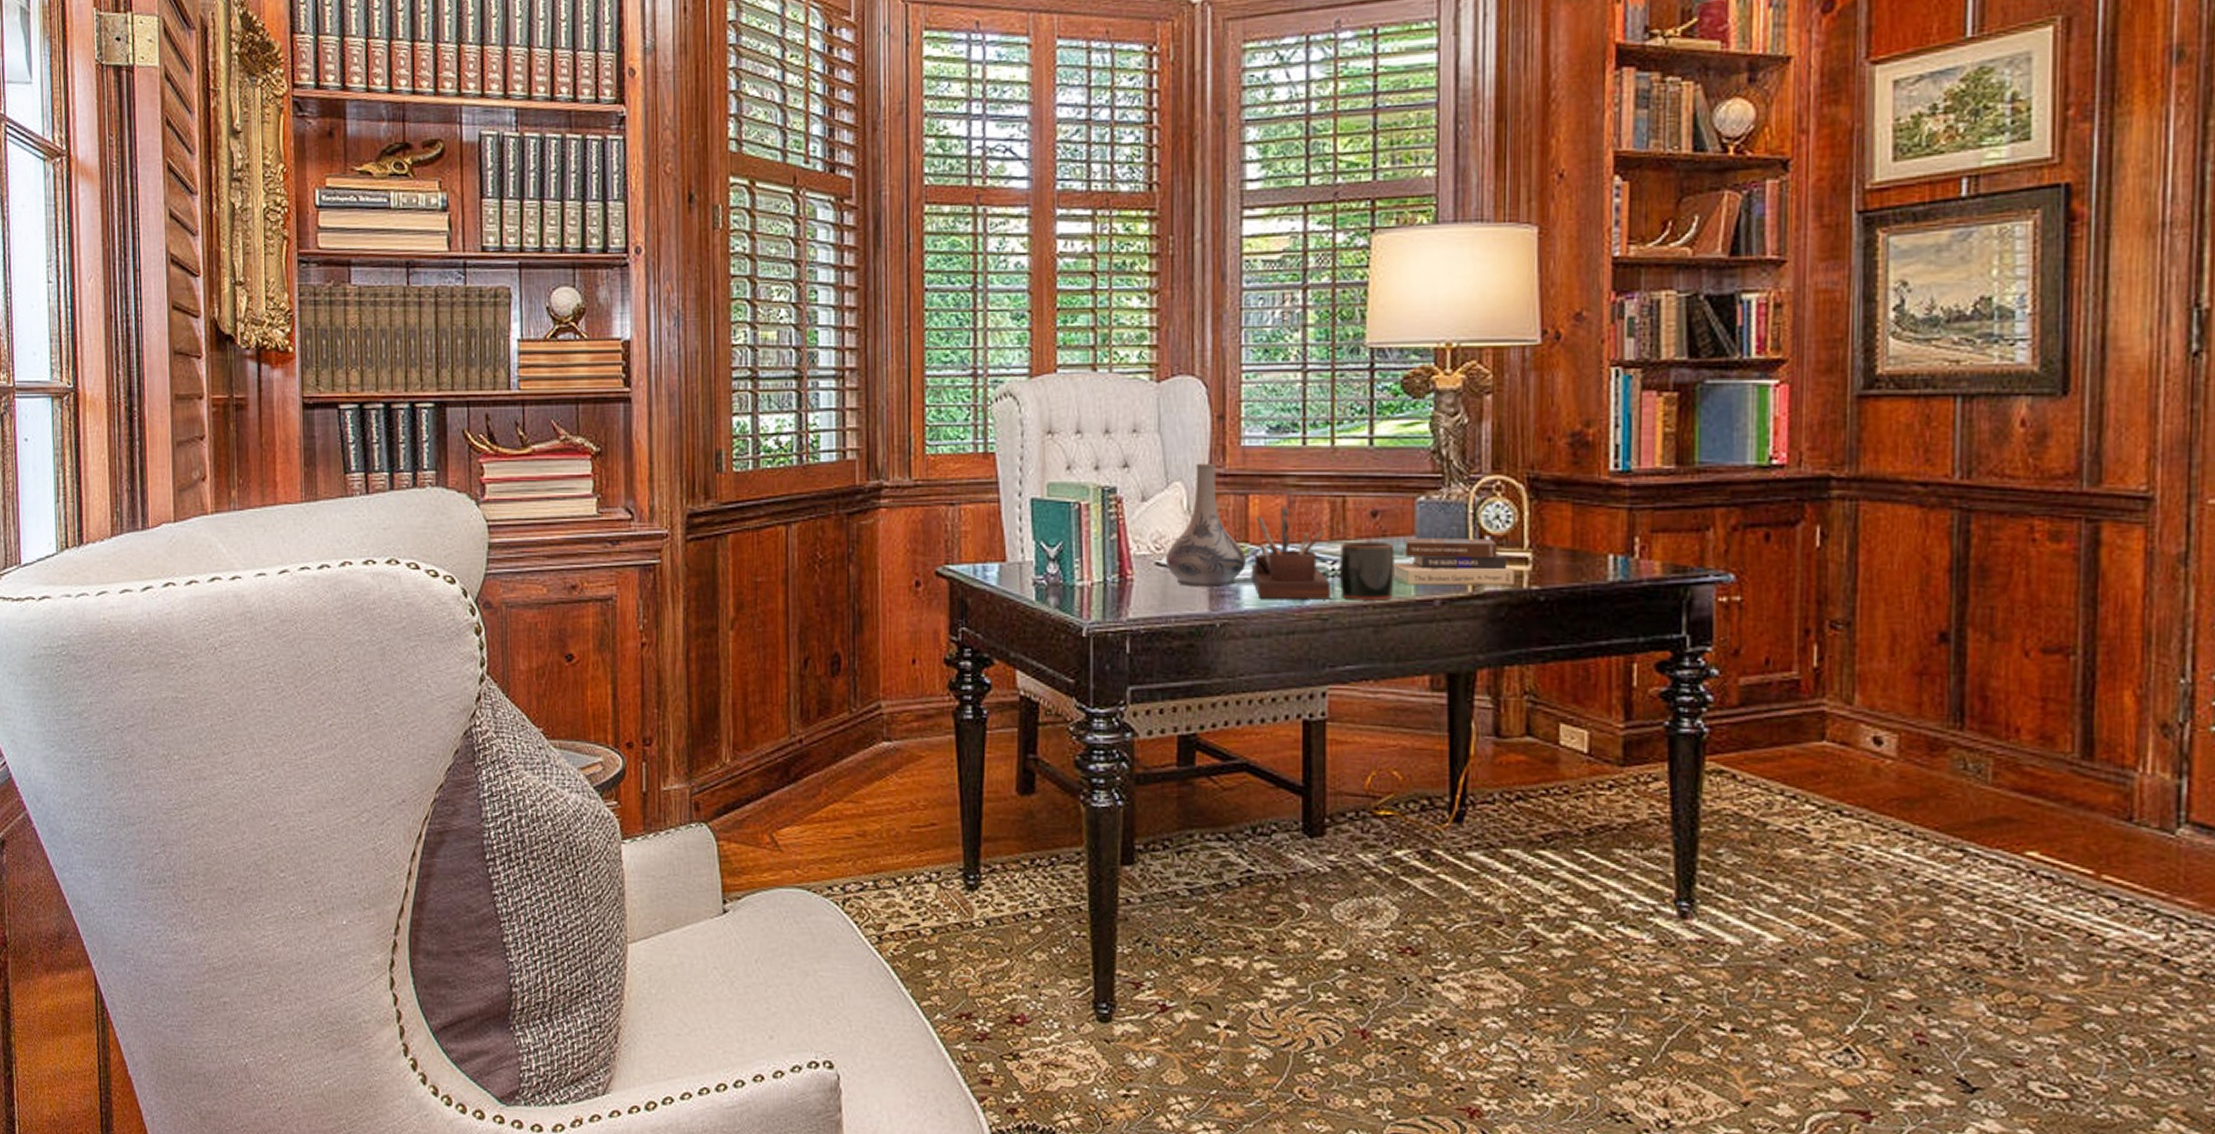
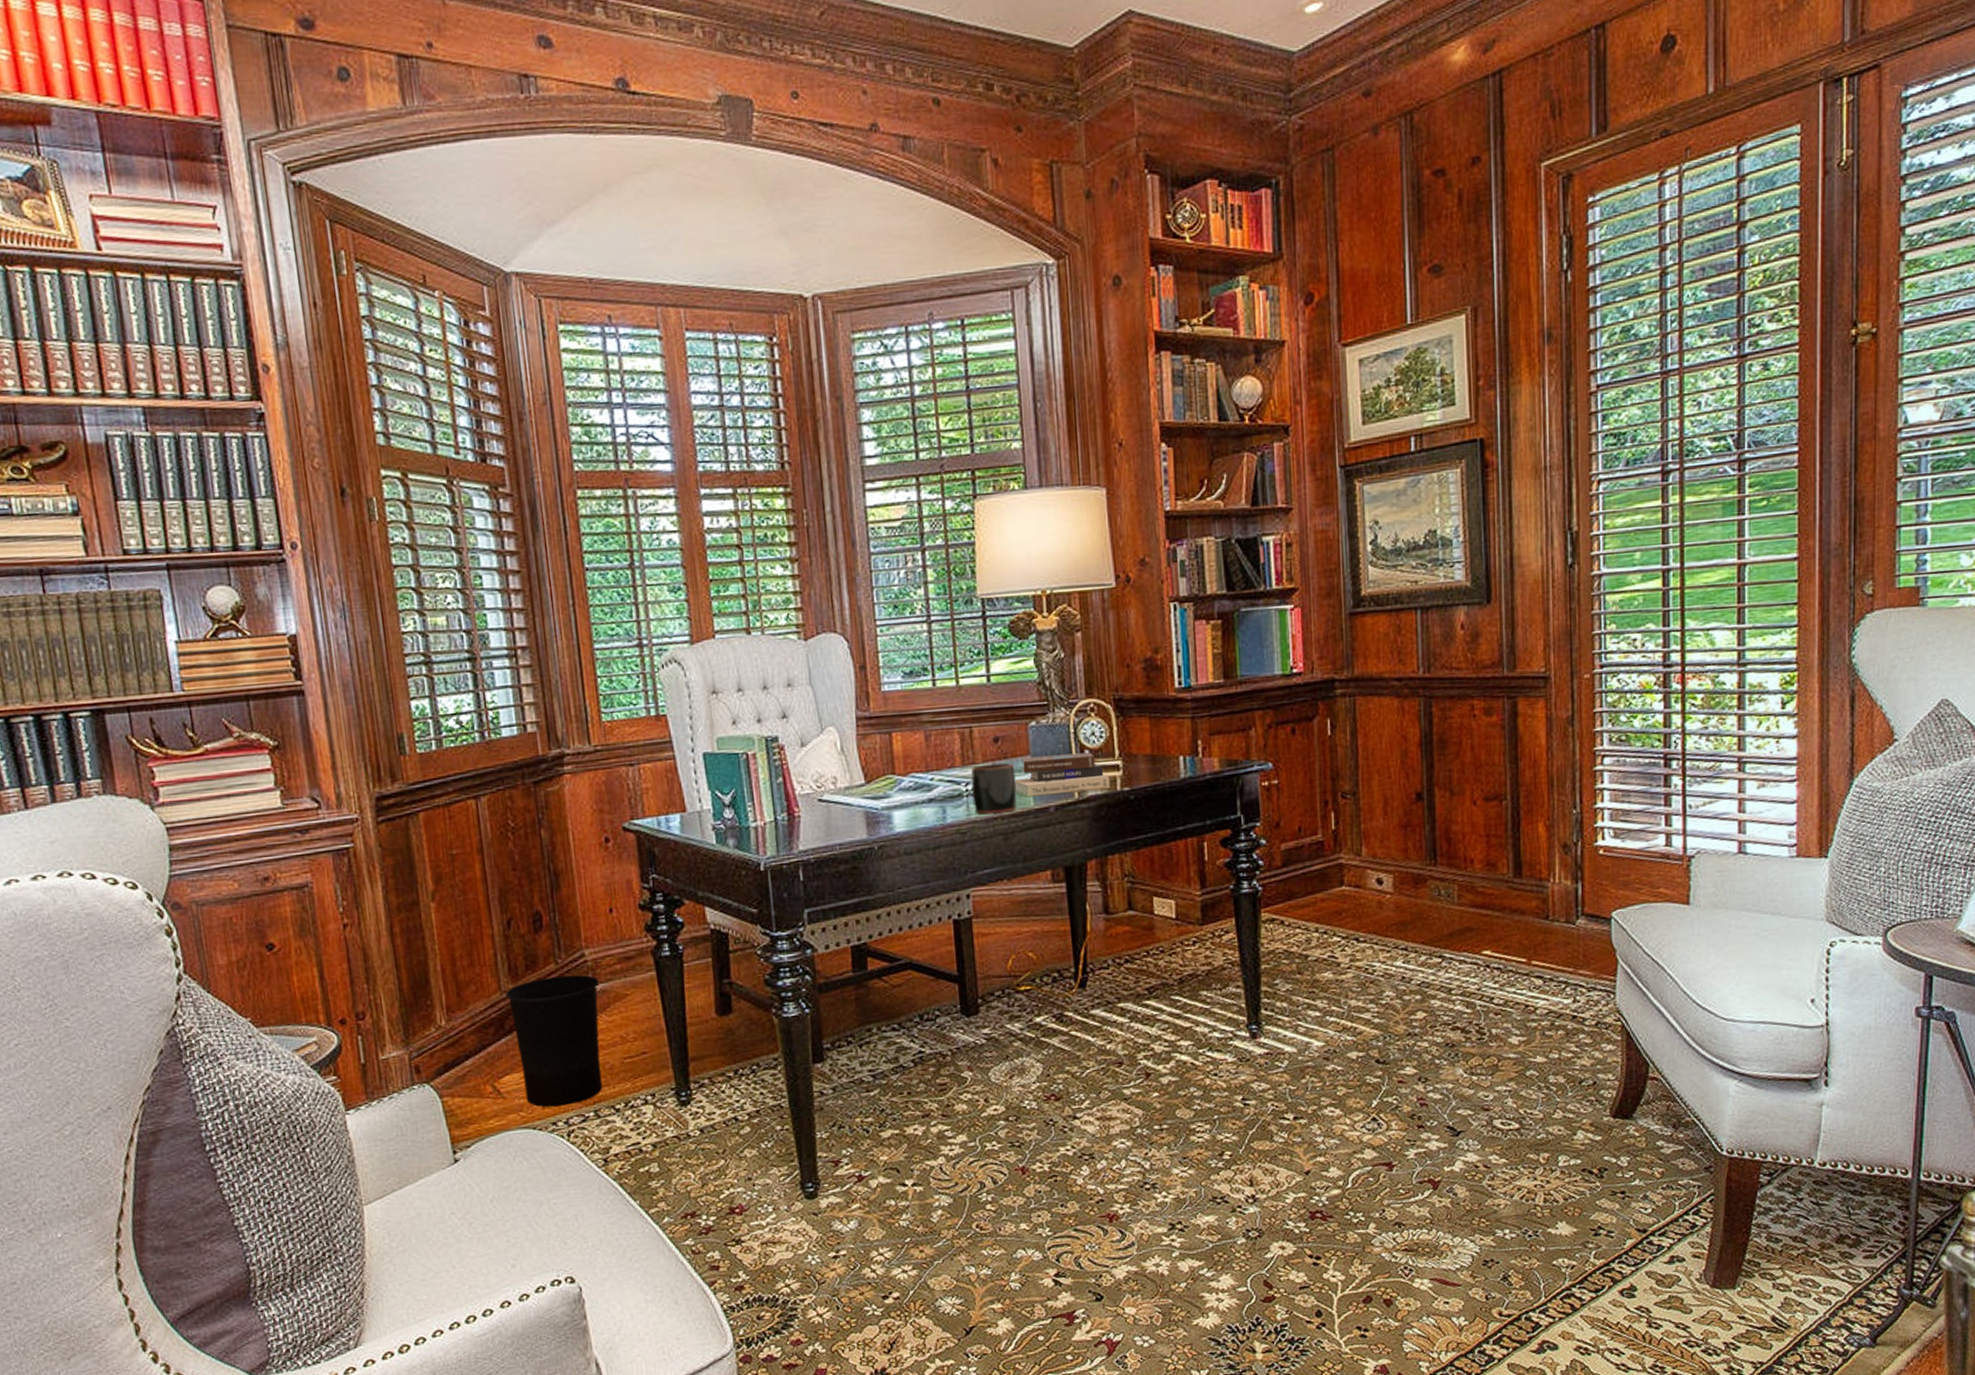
waste bin: none [794,725,894,870] -> present [505,974,603,1107]
decorative vase: present [1165,463,1246,587] -> none [826,708,895,817]
desk organizer: present [1251,505,1330,600] -> none [898,739,967,821]

